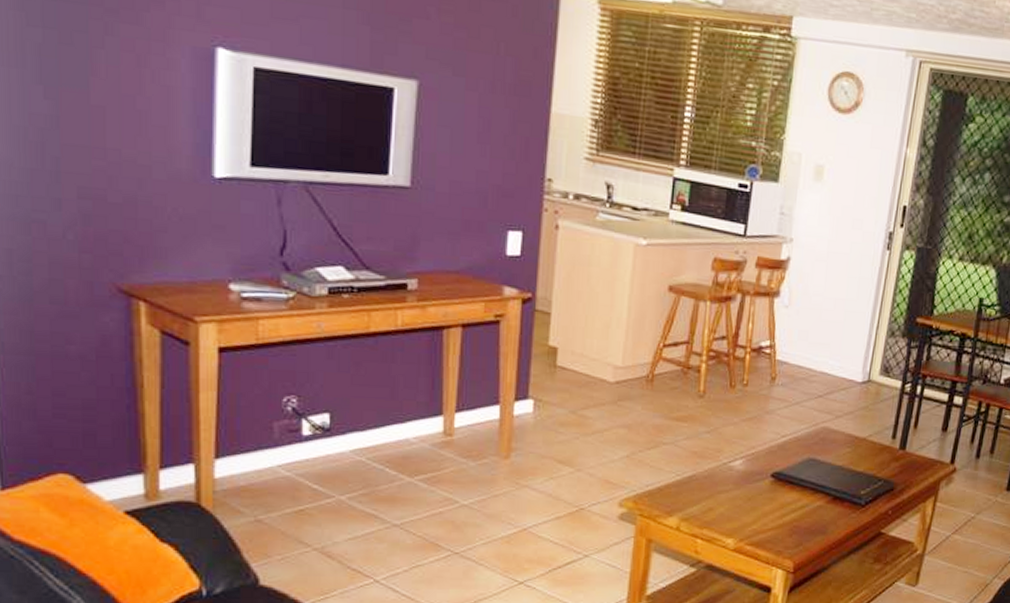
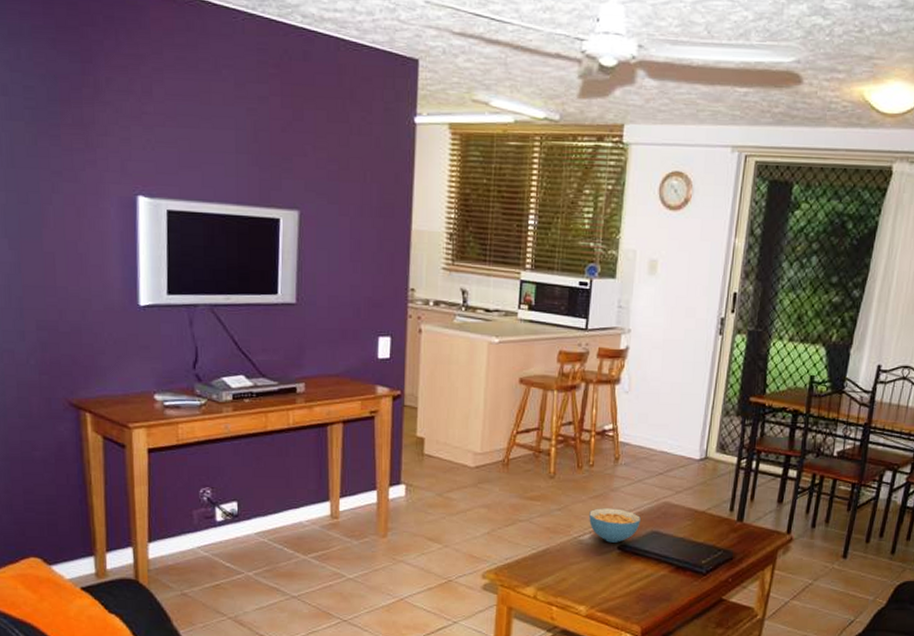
cereal bowl: none [741,432,797,470] -> present [589,508,641,543]

